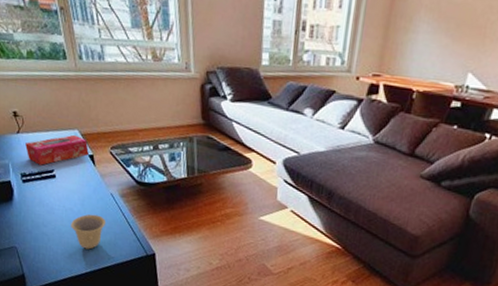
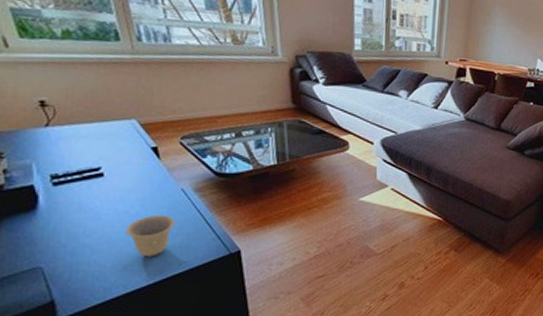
tissue box: present [25,134,89,165] -> none [58,125,151,163]

